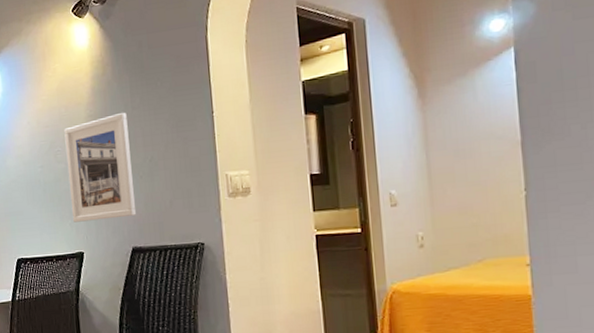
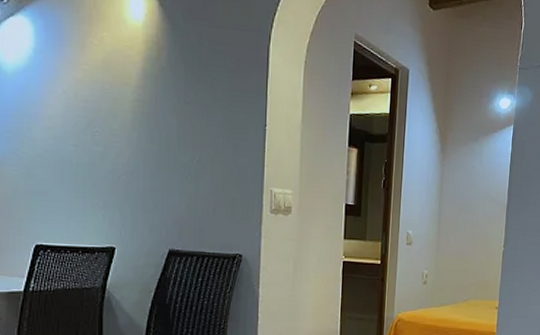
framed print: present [64,112,137,223] -> none [106,104,178,217]

